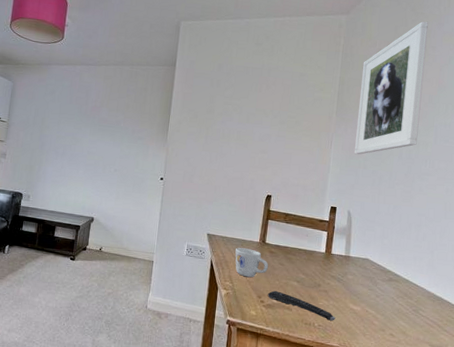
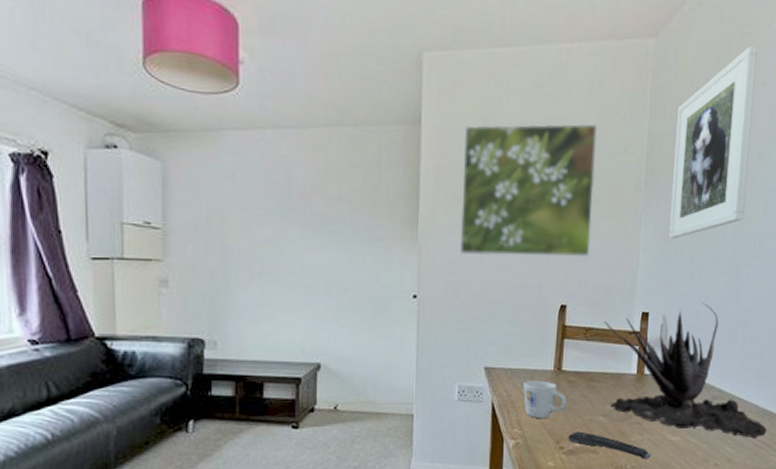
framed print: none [196,68,301,162] -> present [460,123,597,257]
plant: none [300,204,438,318] -> present [604,302,768,439]

